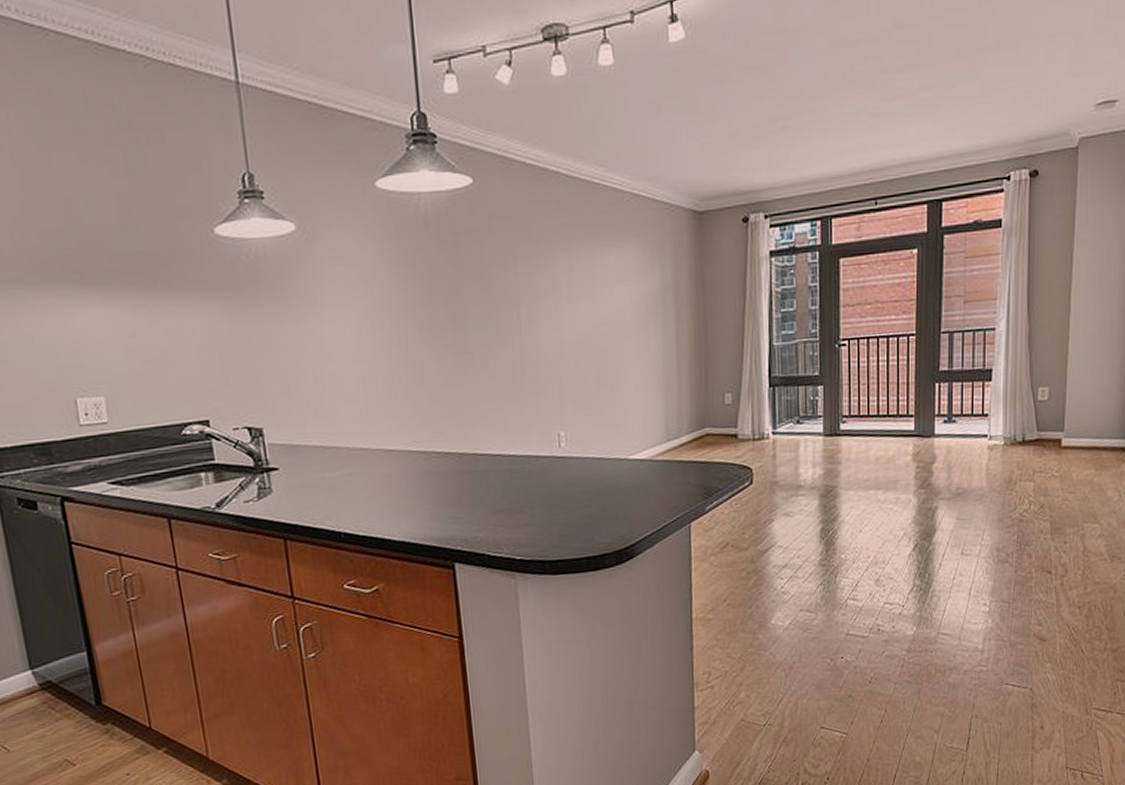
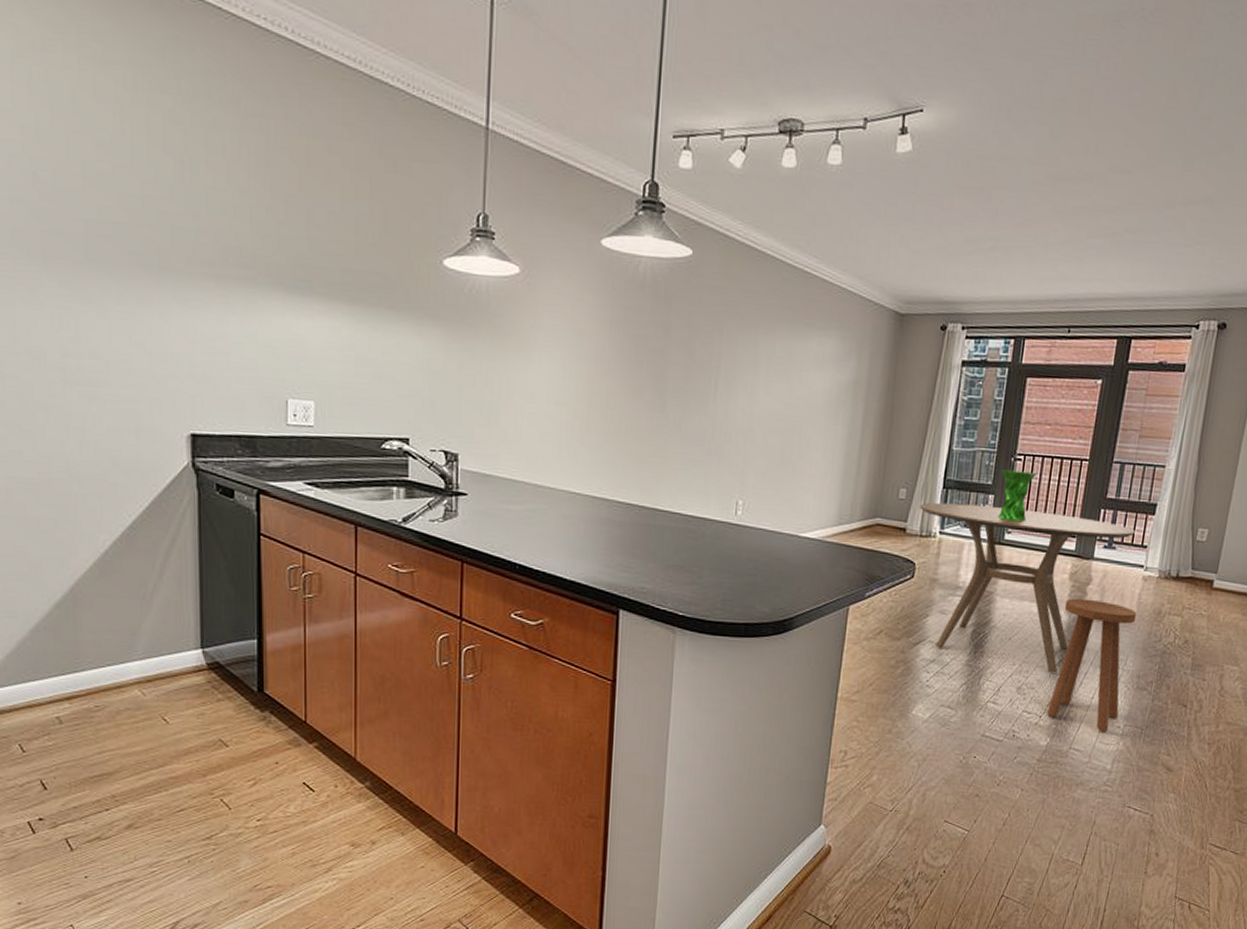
dining table: none [748,395,973,560] -> present [920,502,1135,673]
vase: none [827,356,864,410] -> present [997,470,1037,521]
stool: none [910,477,987,613] -> present [1047,598,1137,733]

